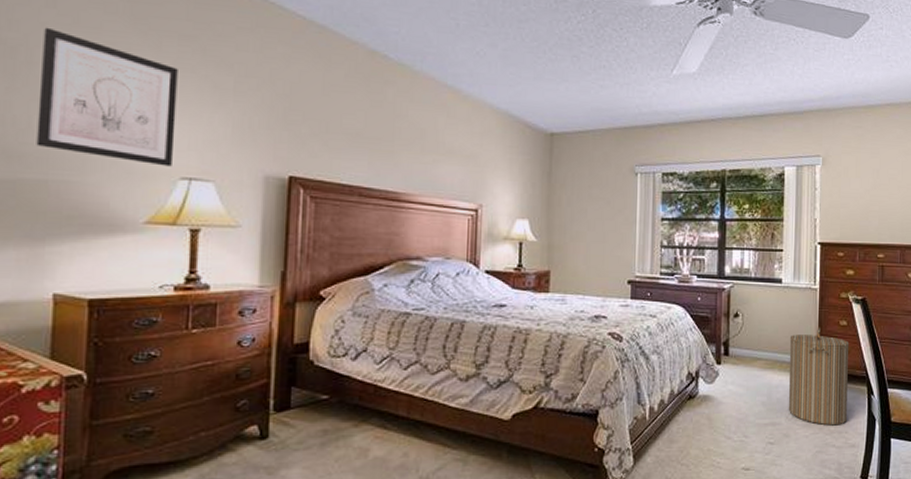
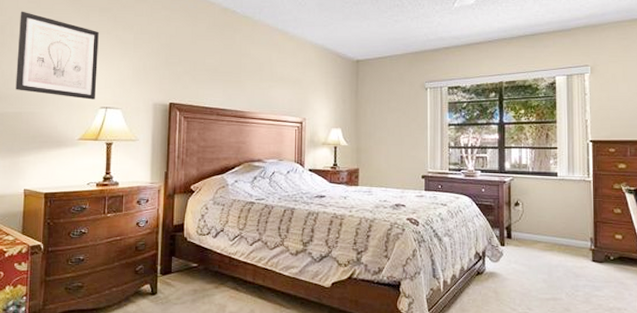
laundry hamper: present [788,327,850,426] -> none [567,214,625,303]

